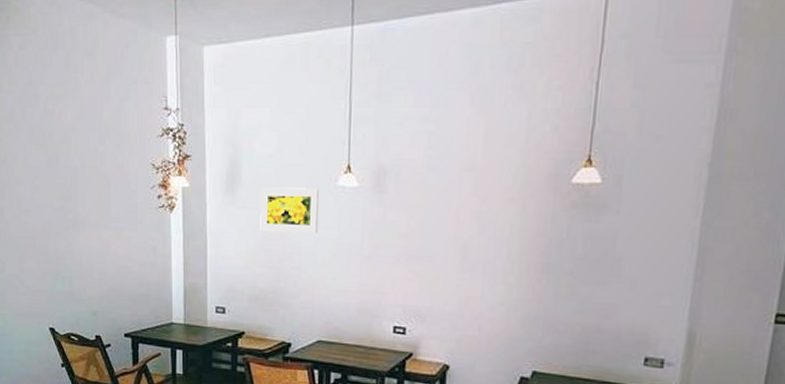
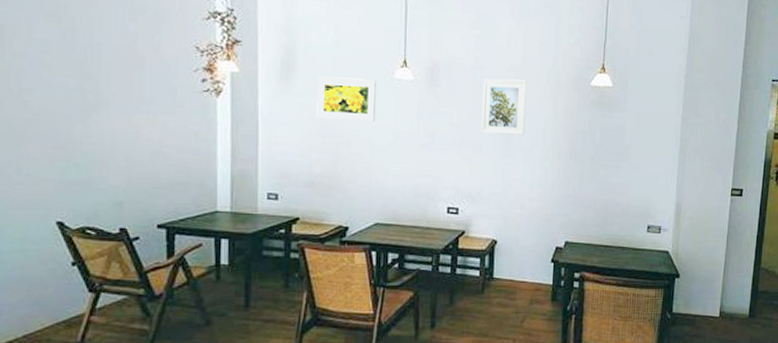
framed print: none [432,180,489,246] -> present [481,78,527,136]

